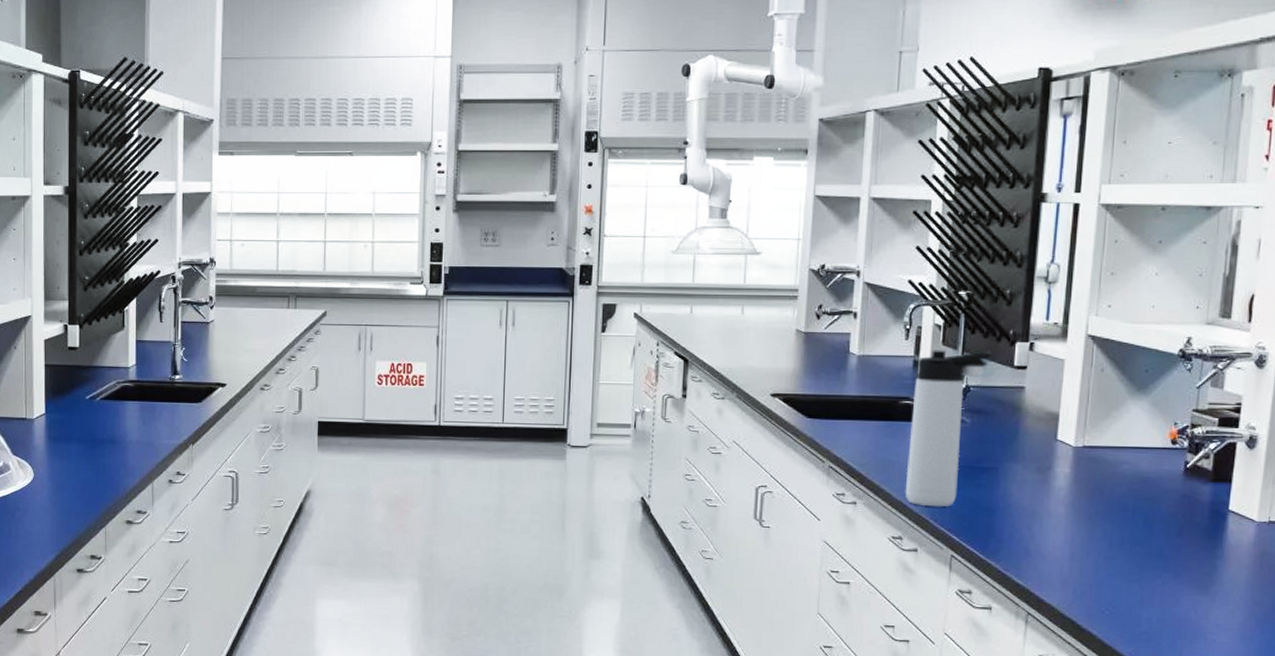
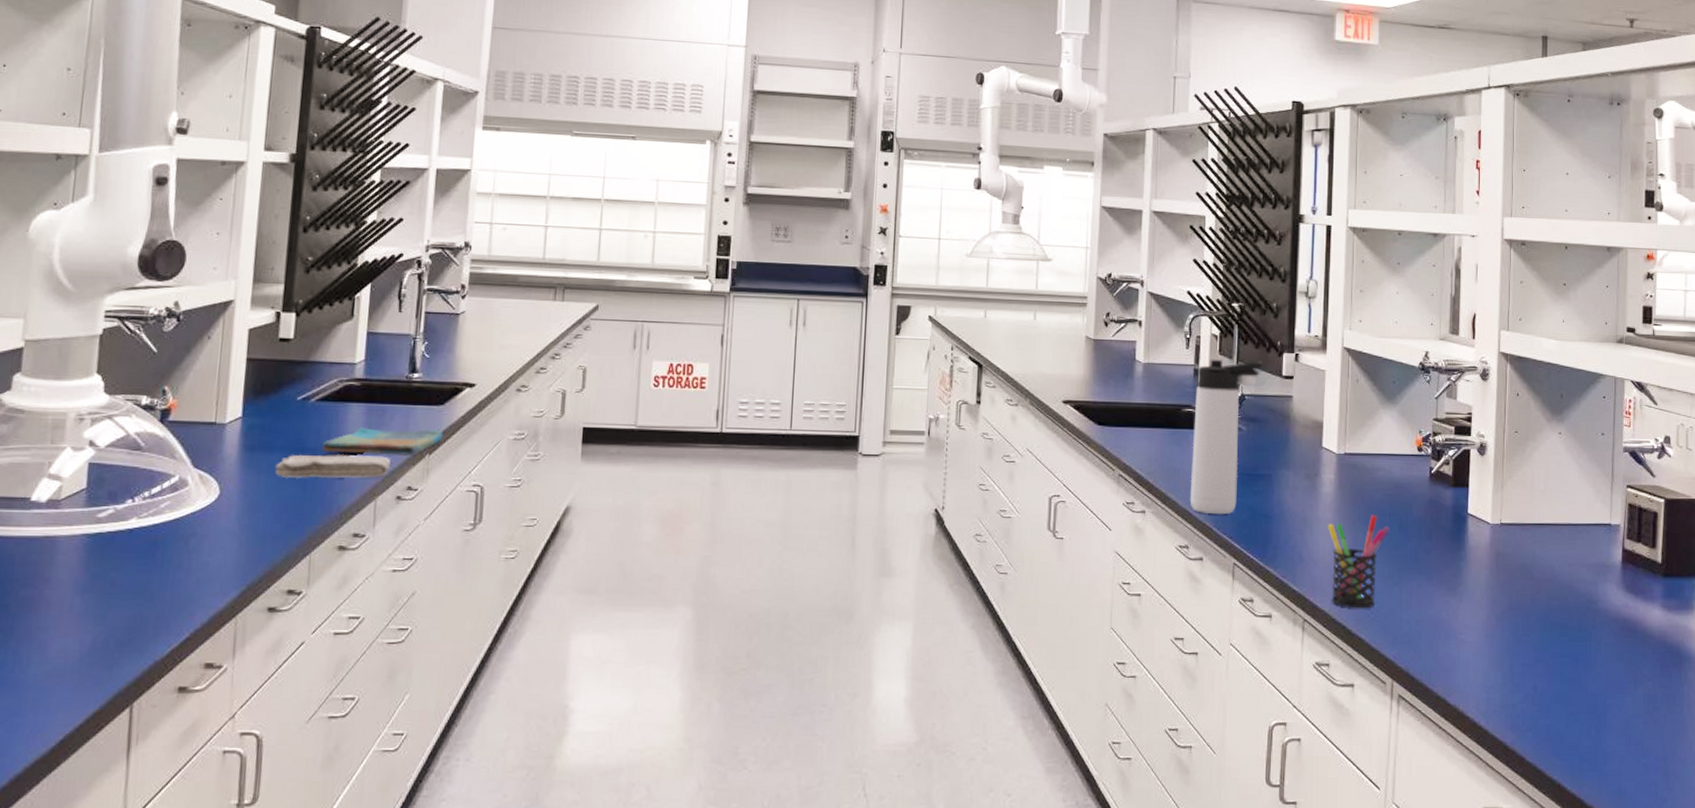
washcloth: none [73,444,163,465] -> present [275,454,392,478]
dish towel: none [108,422,203,446] -> present [322,427,443,455]
pen holder: none [1059,510,1133,605] -> present [1327,515,1390,609]

